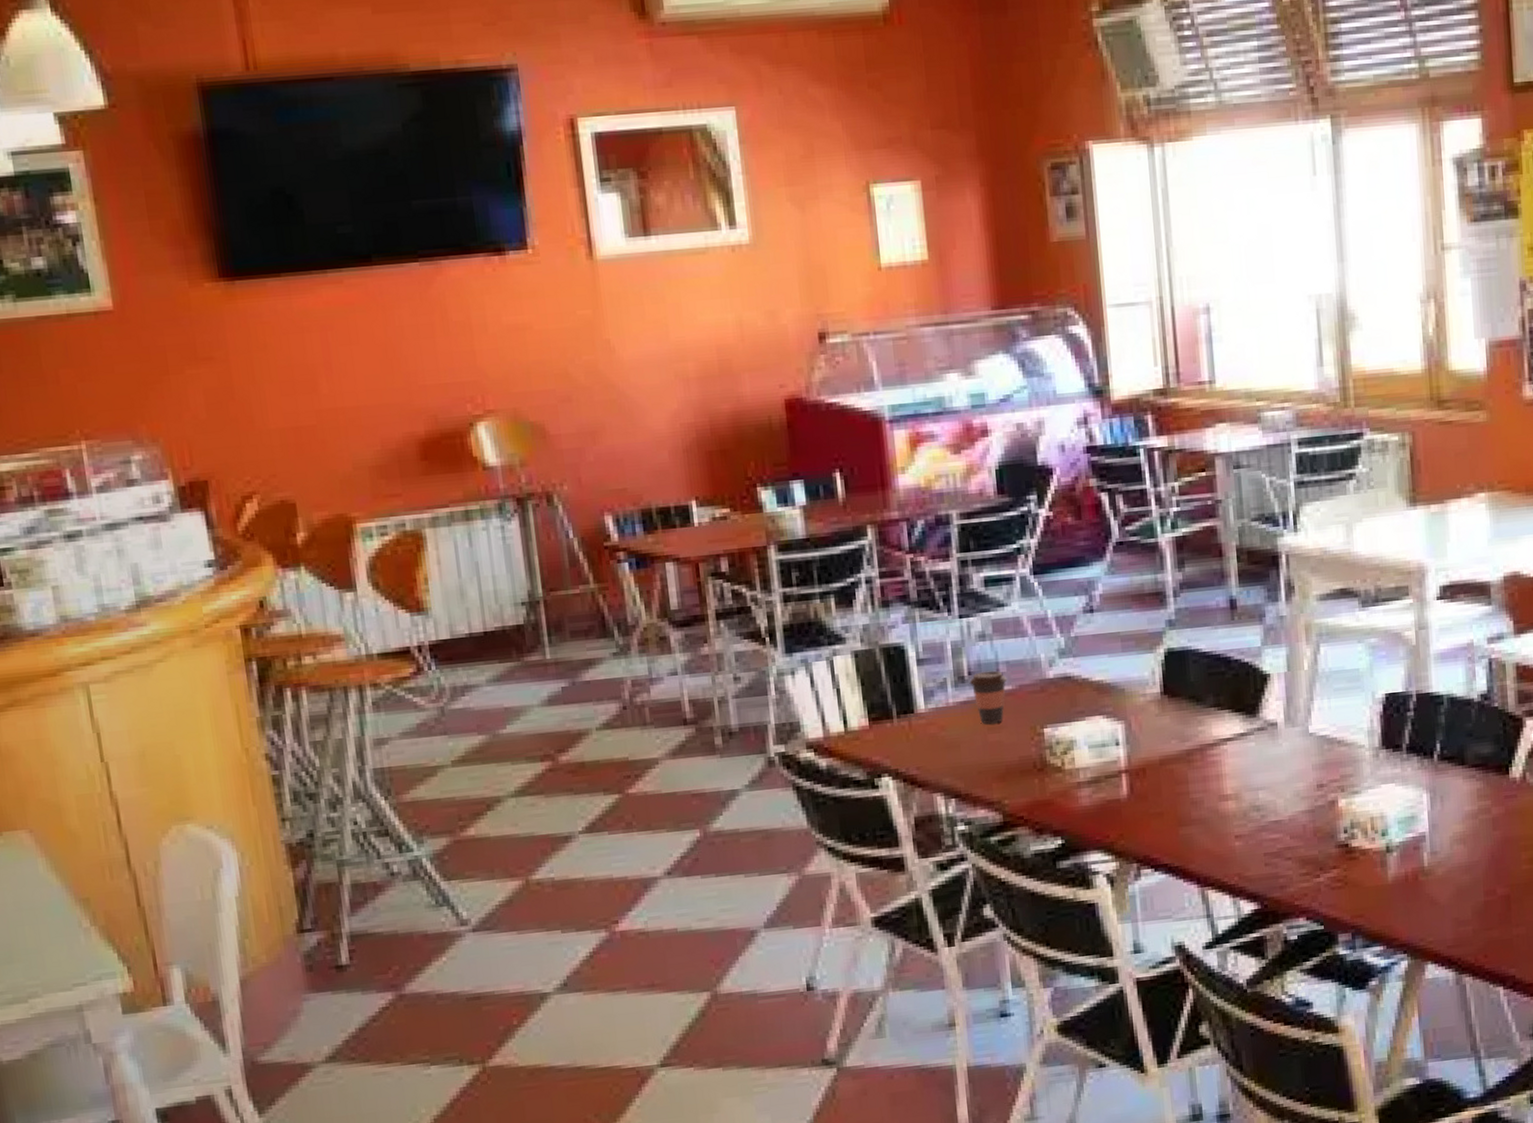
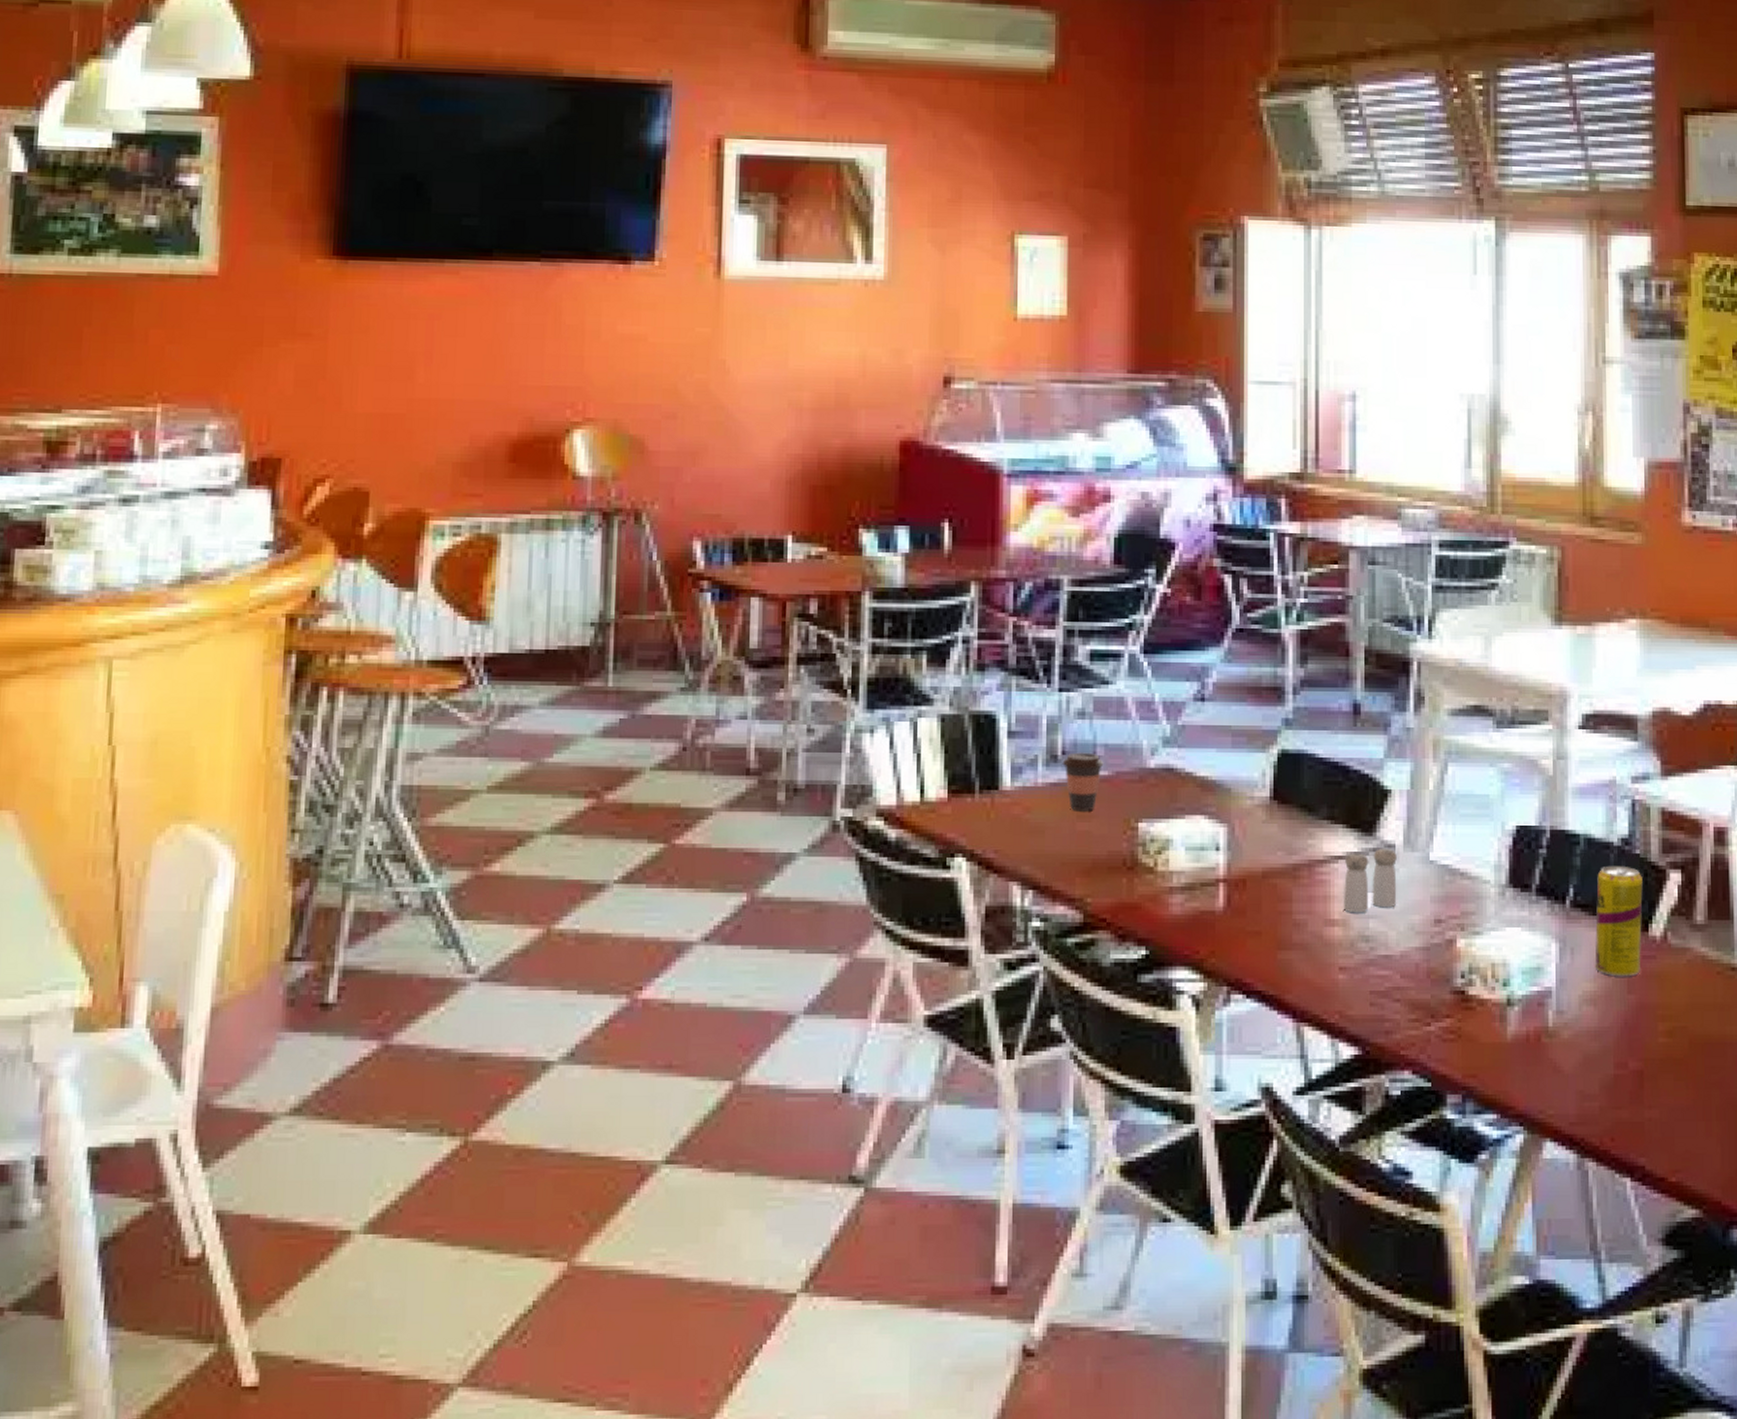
salt and pepper shaker: none [1233,726,1283,787] -> present [1343,848,1397,913]
beverage can: none [1460,719,1504,817] -> present [1594,865,1643,977]

